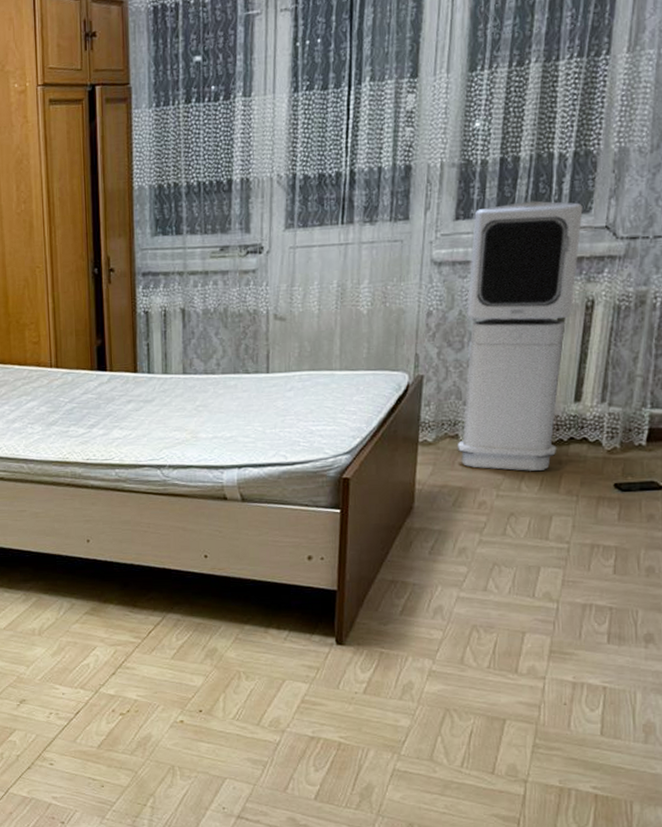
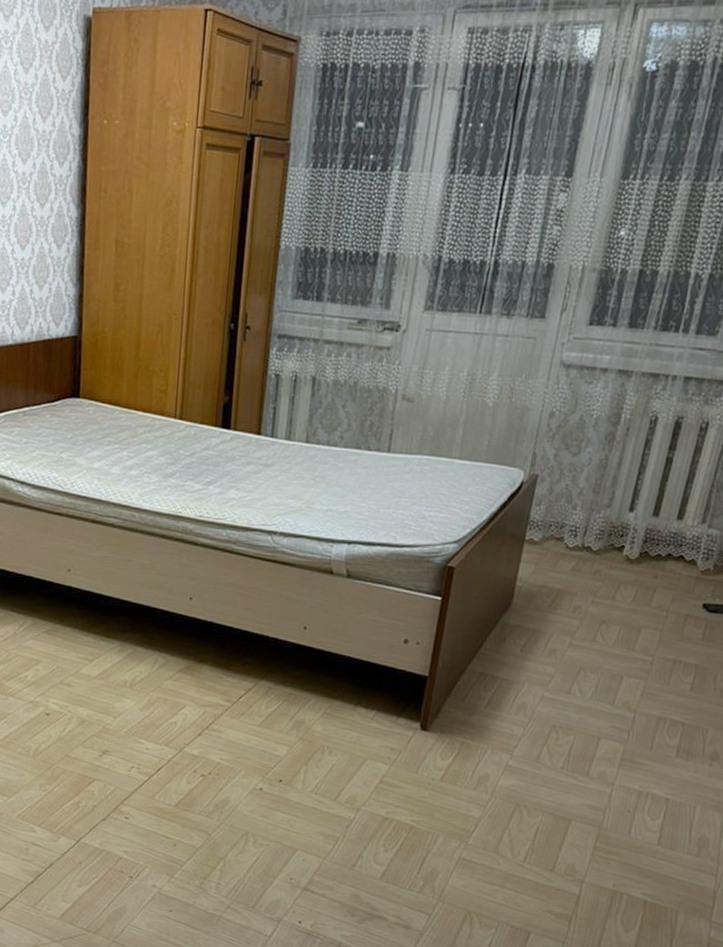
air purifier: present [457,200,583,471] -> none [560,316,711,583]

